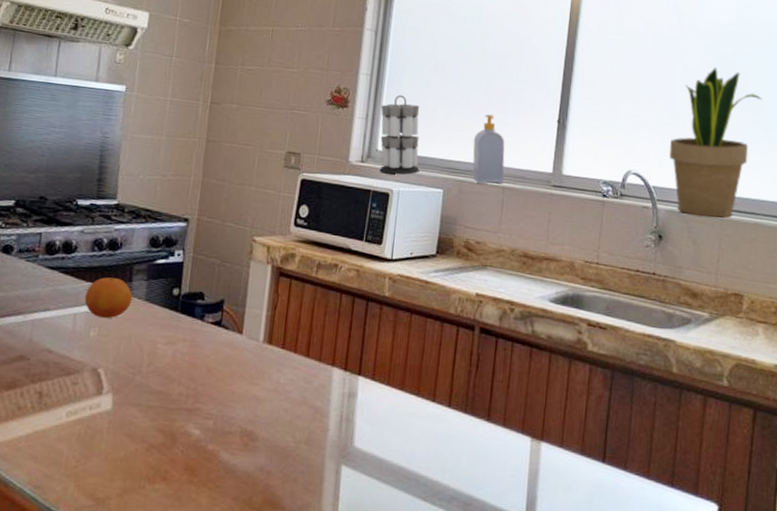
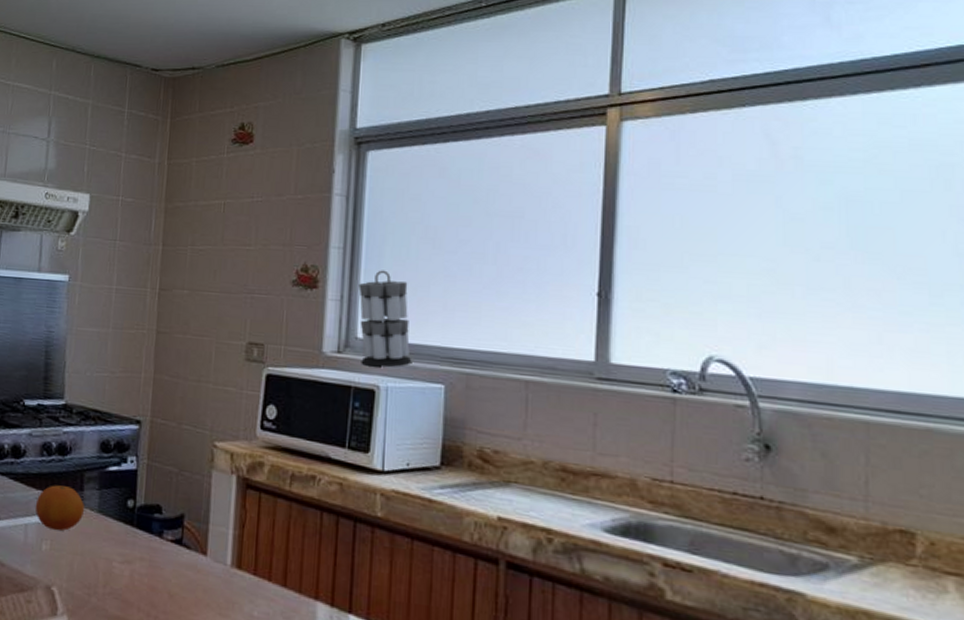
soap bottle: present [472,114,505,184] -> none [481,289,527,378]
potted plant: present [669,67,762,219] -> none [771,210,921,423]

